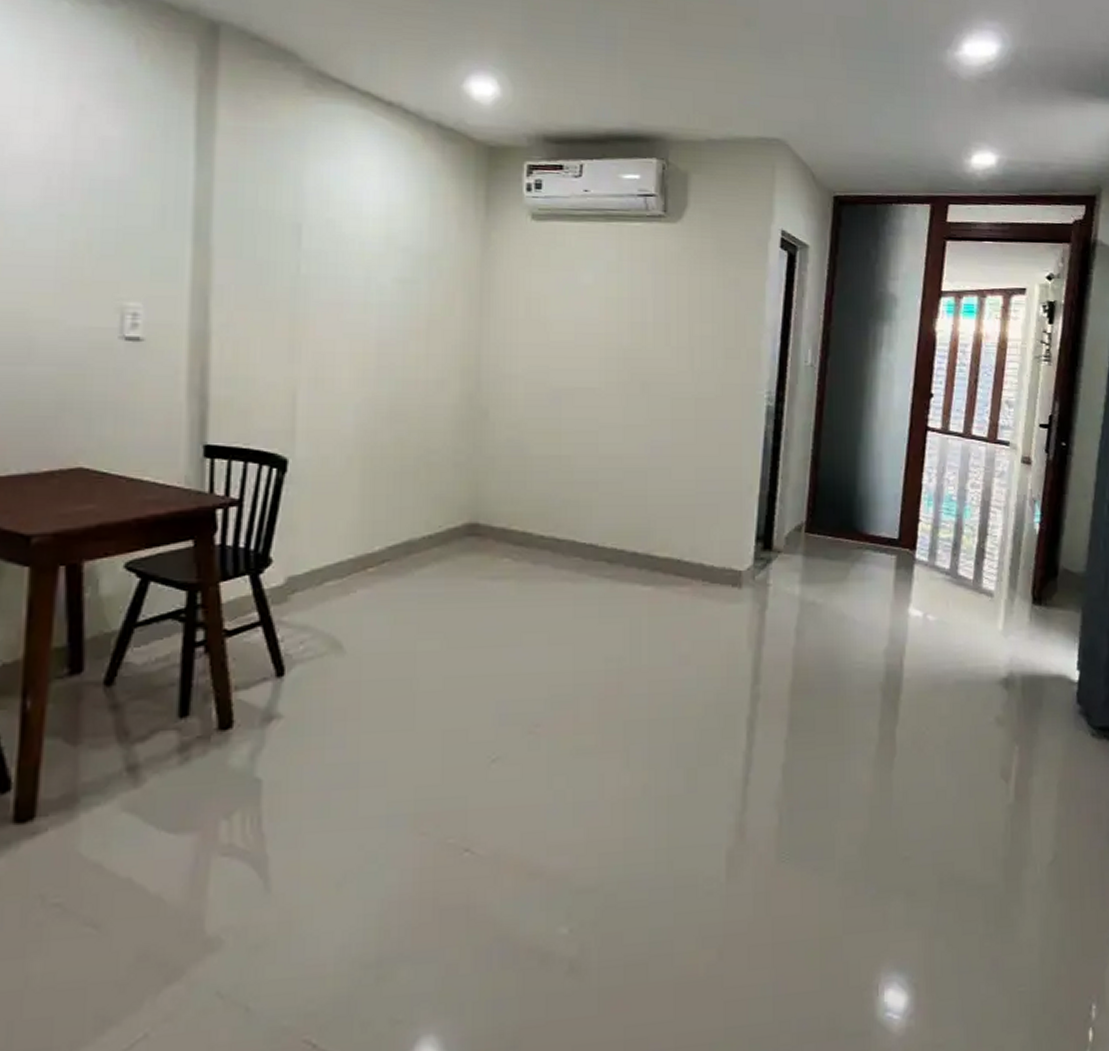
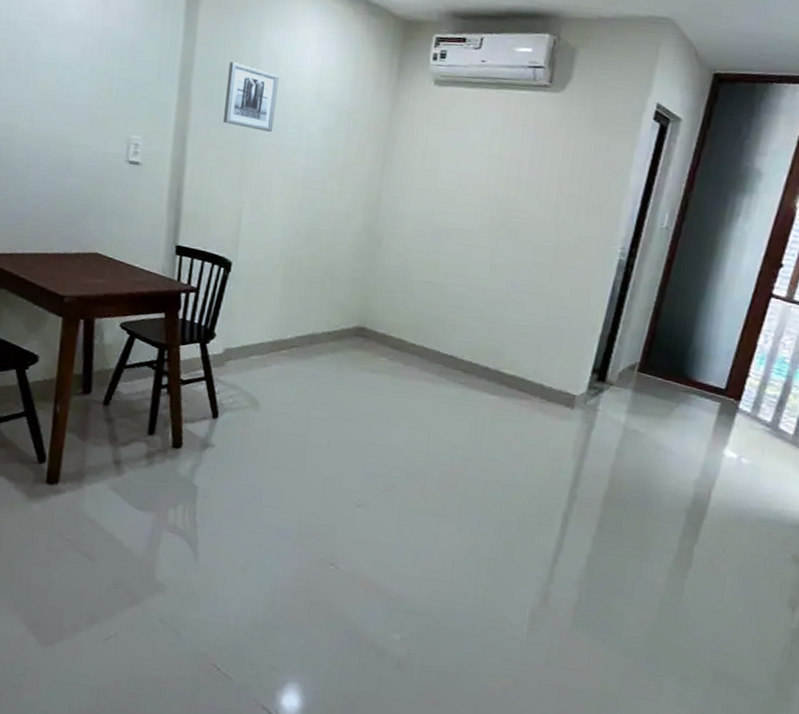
wall art: none [261,201,333,286] -> present [223,62,279,132]

